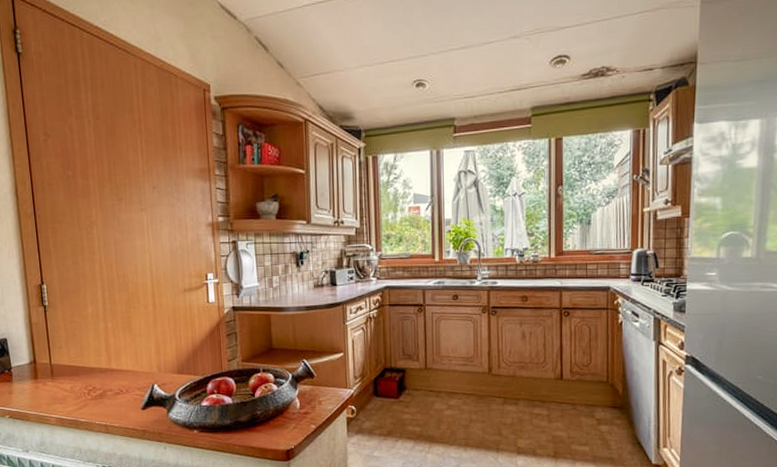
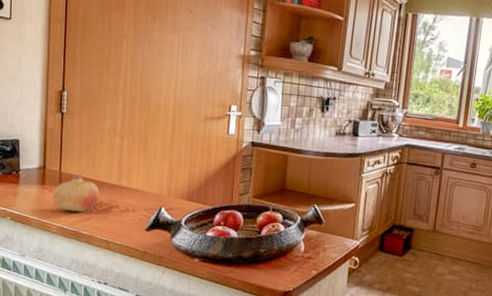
fruit: none [46,363,92,401] -> present [52,174,100,212]

